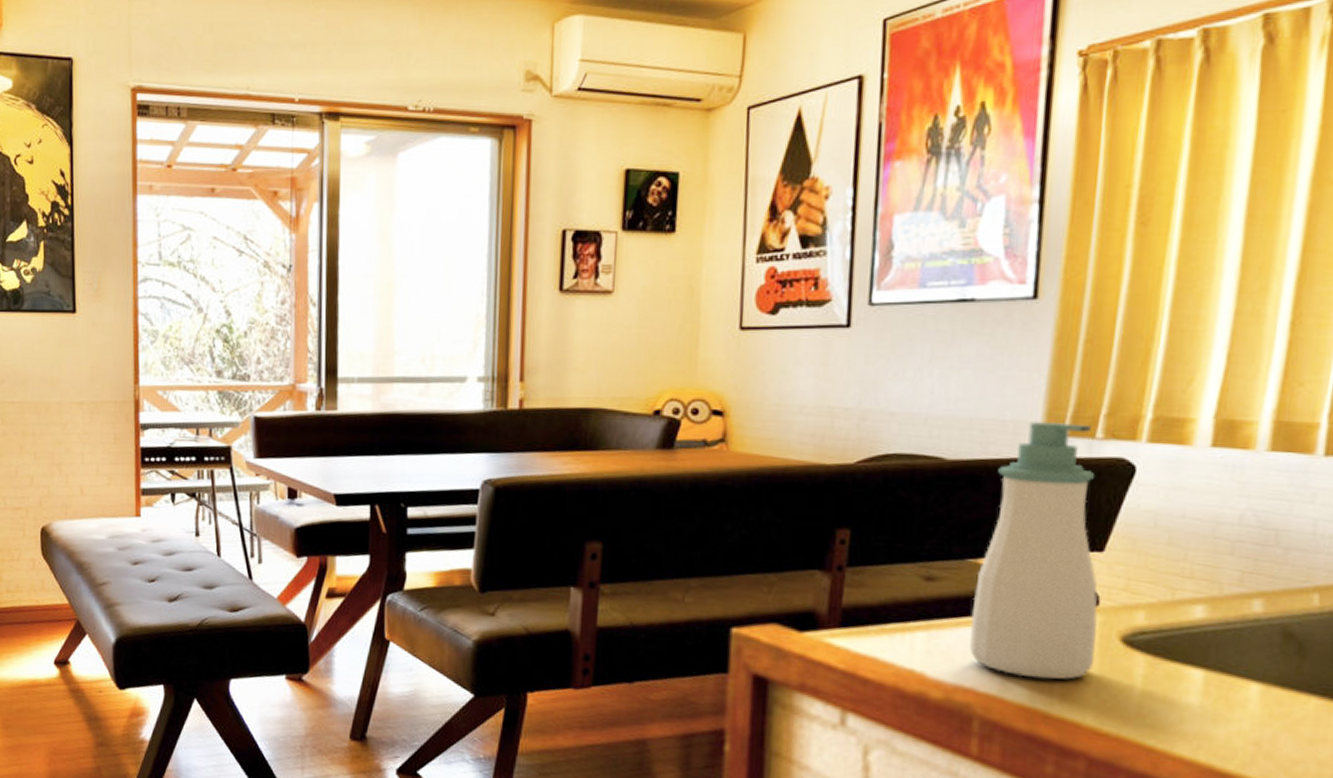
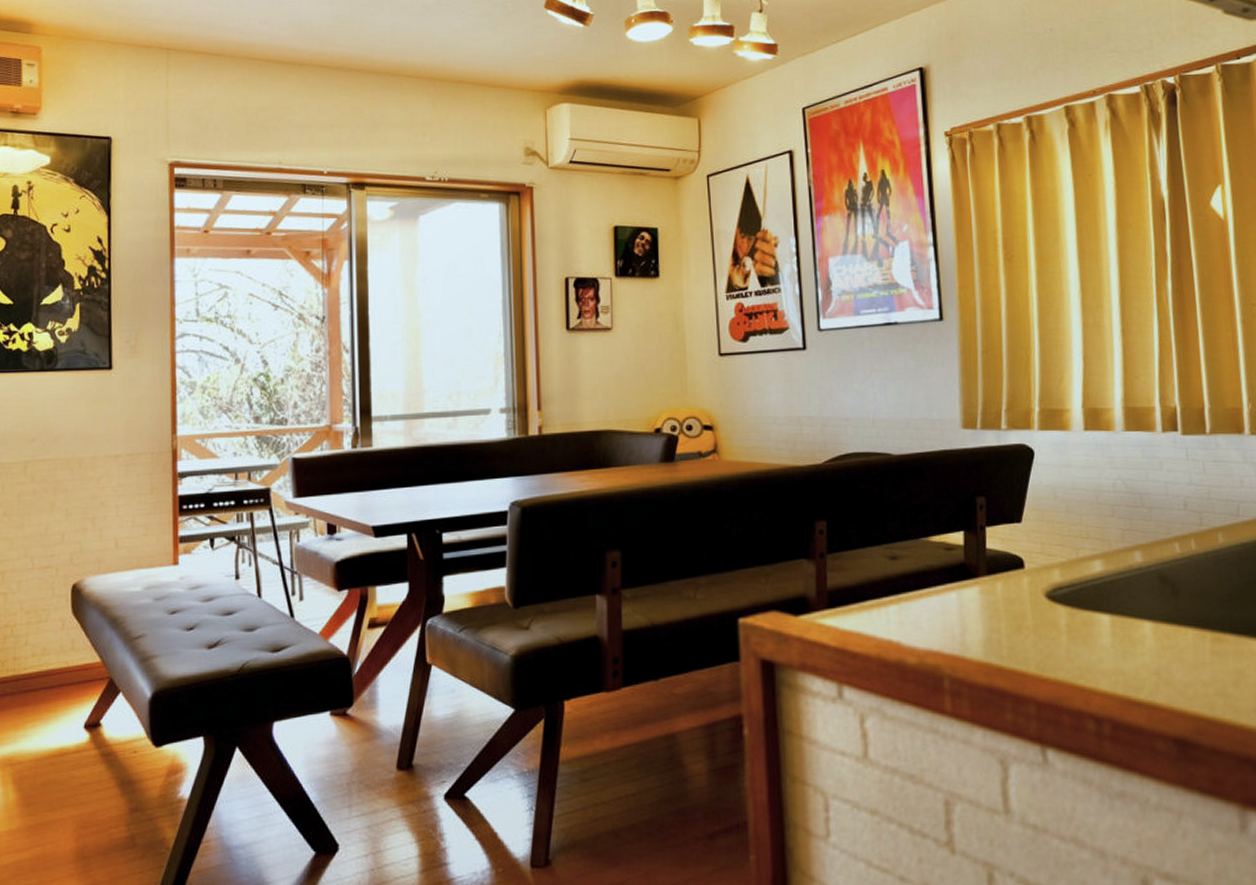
soap bottle: present [968,420,1098,680] -> none [930,418,1028,637]

